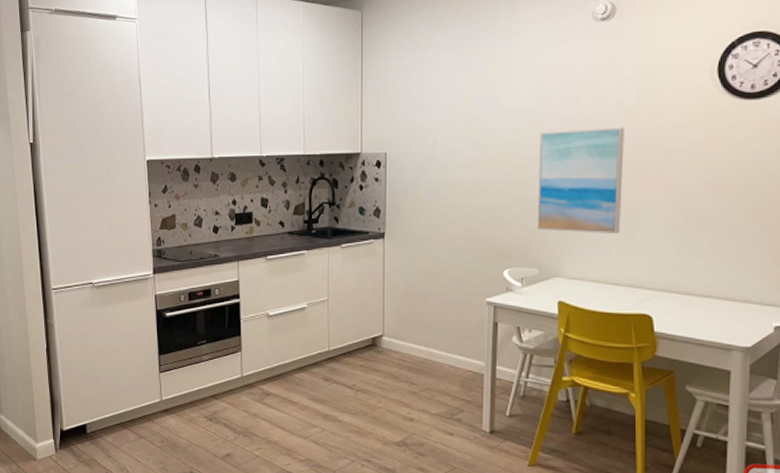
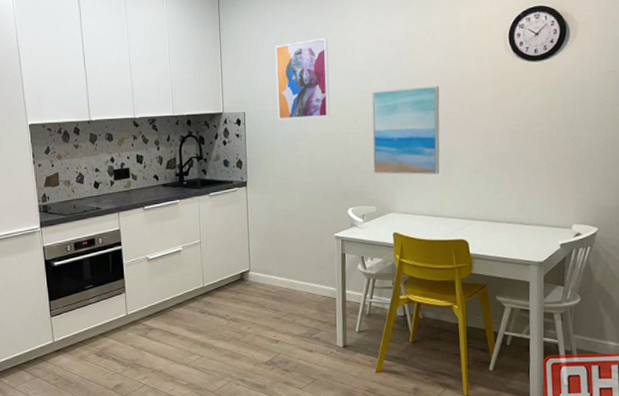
wall art: none [424,68,490,163] -> present [275,38,331,120]

